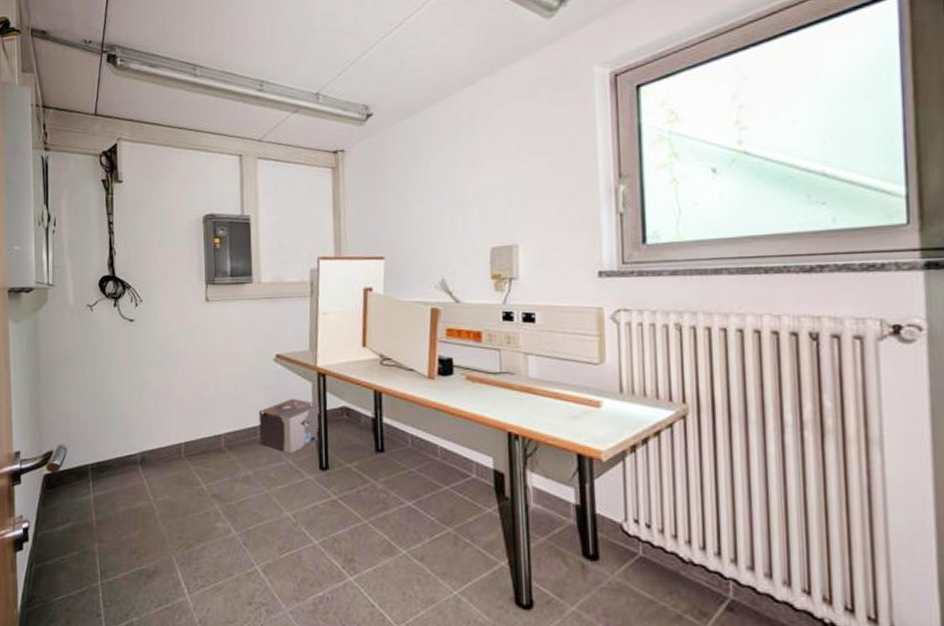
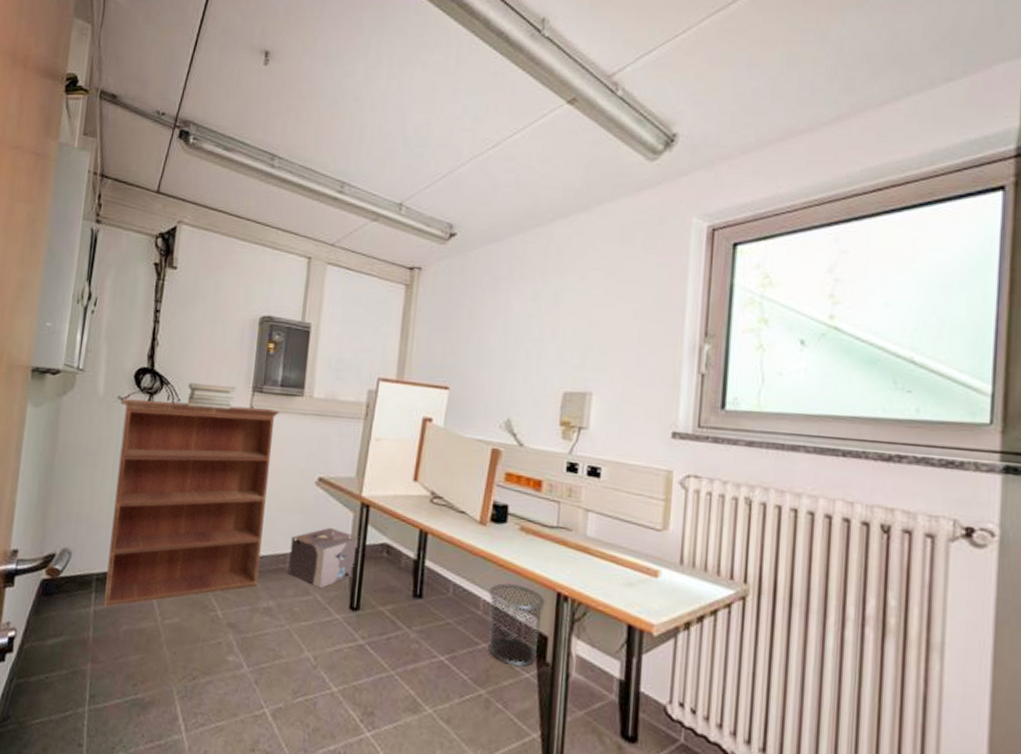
bookcase: none [90,298,234,492] -> present [103,398,280,607]
book stack: none [148,282,191,305] -> present [187,382,236,410]
waste bin: none [444,428,499,504] -> present [487,582,547,668]

